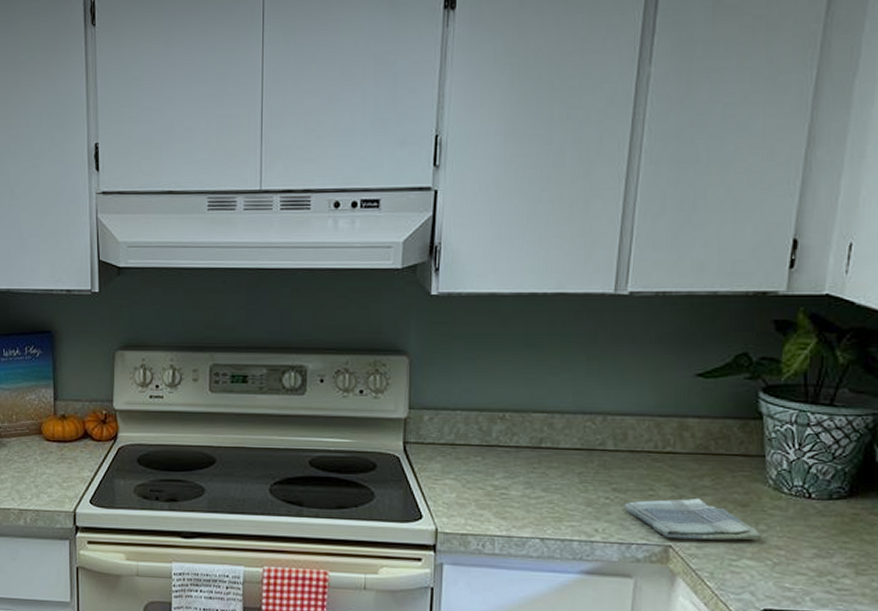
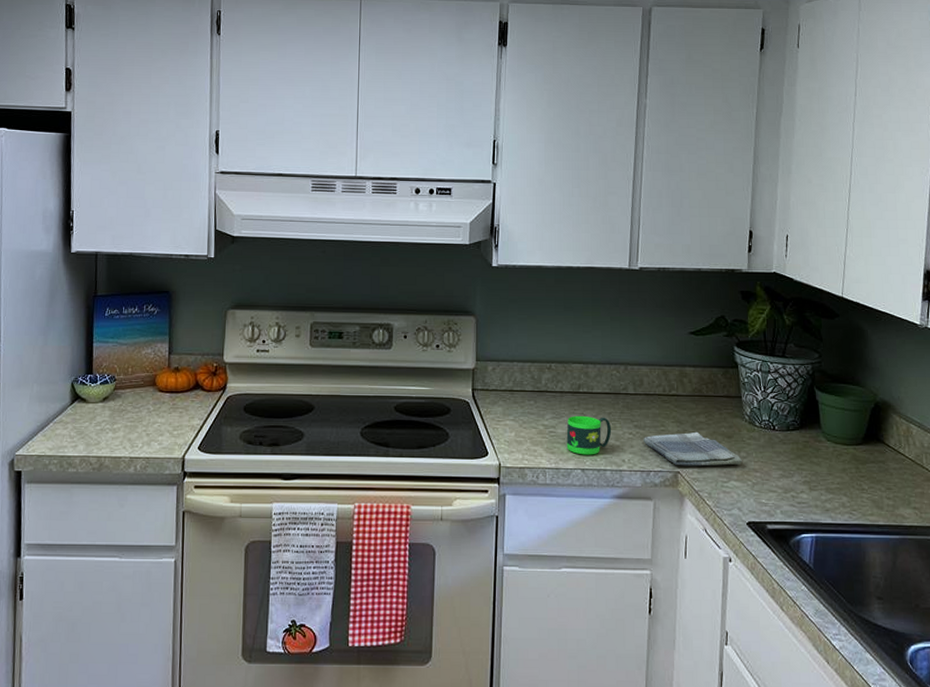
mug: none [522,475,582,523] -> present [566,415,612,455]

